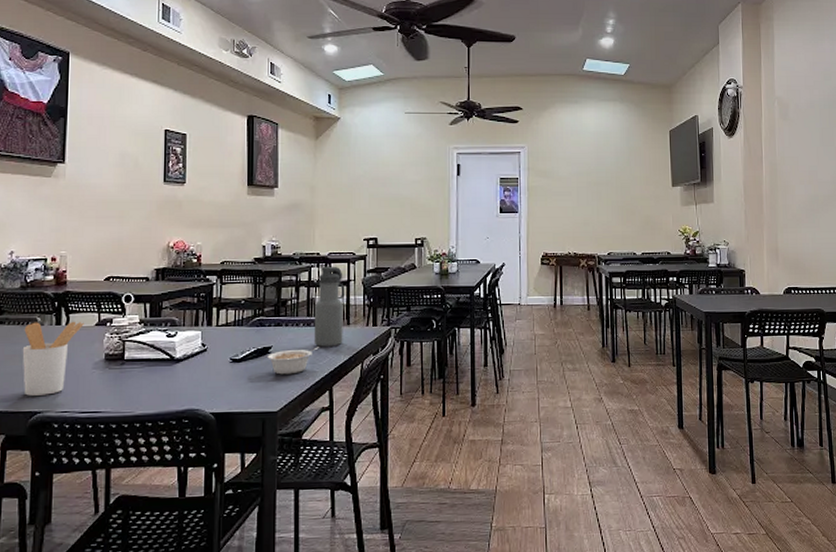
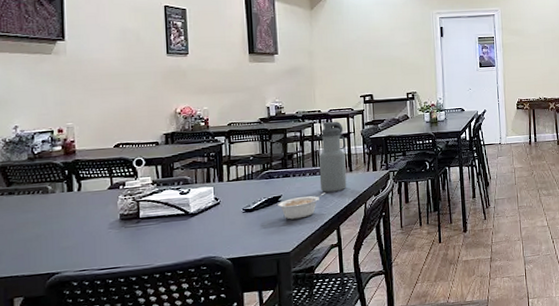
utensil holder: present [22,321,84,396] -> none [34,186,96,259]

